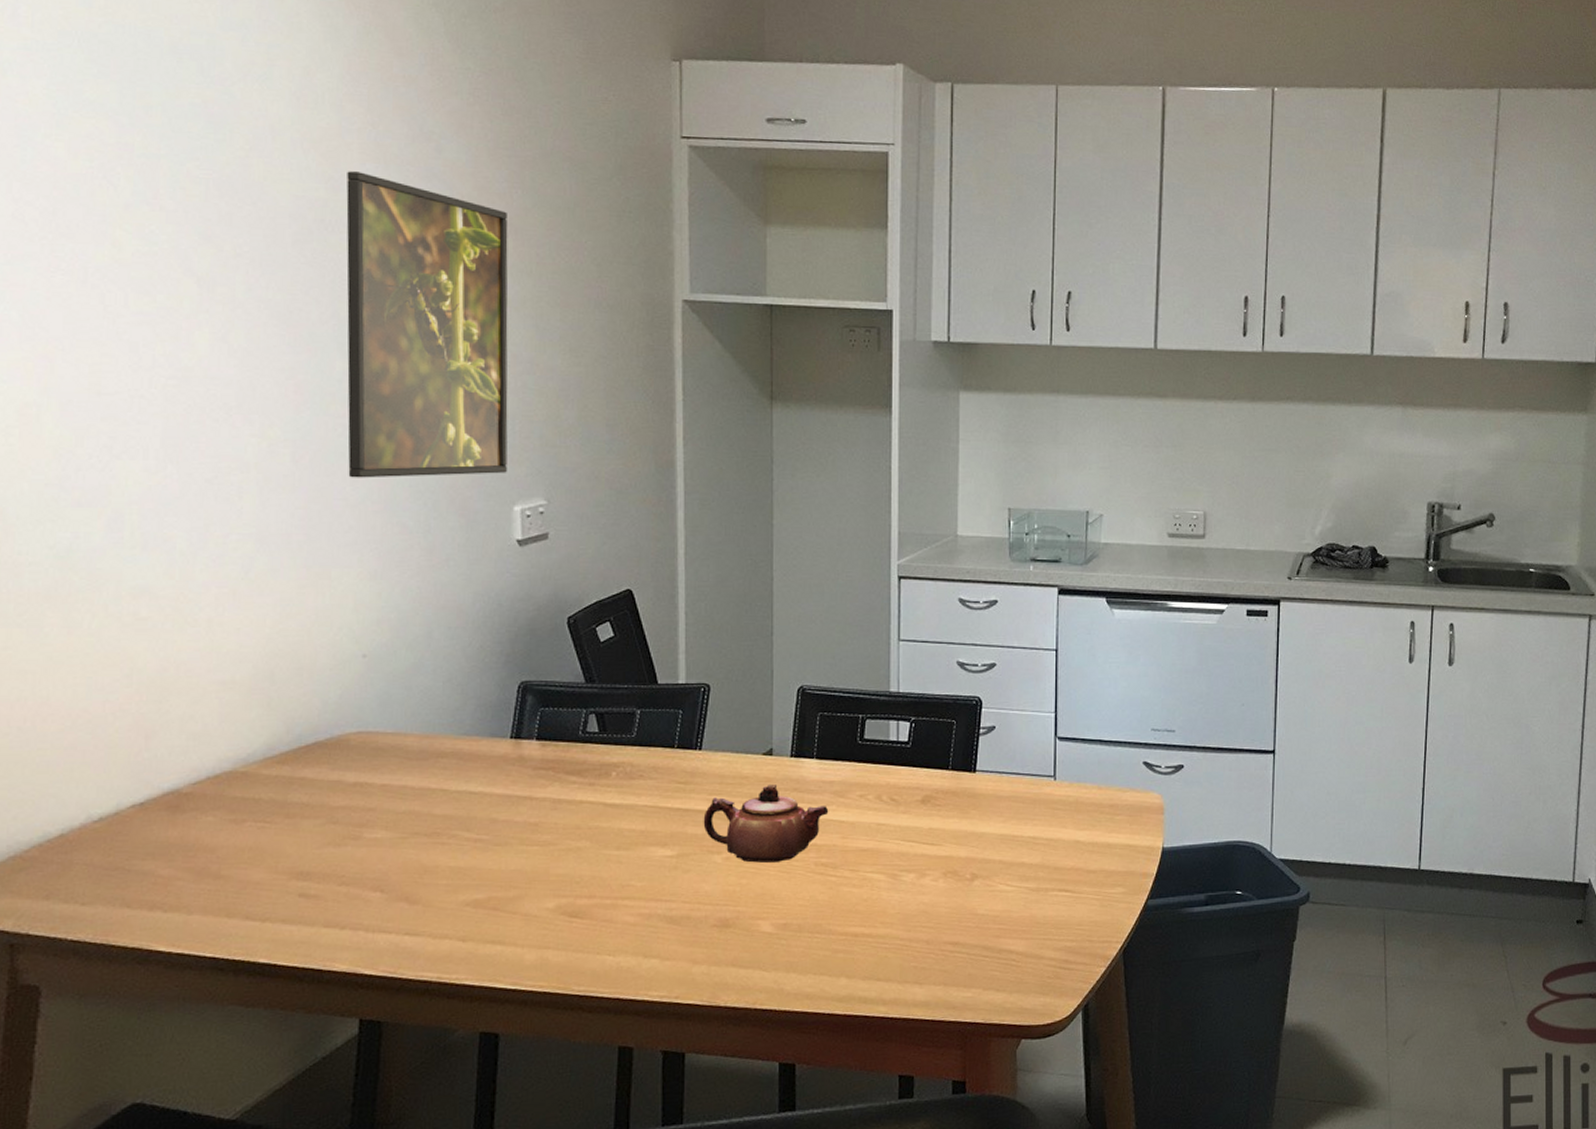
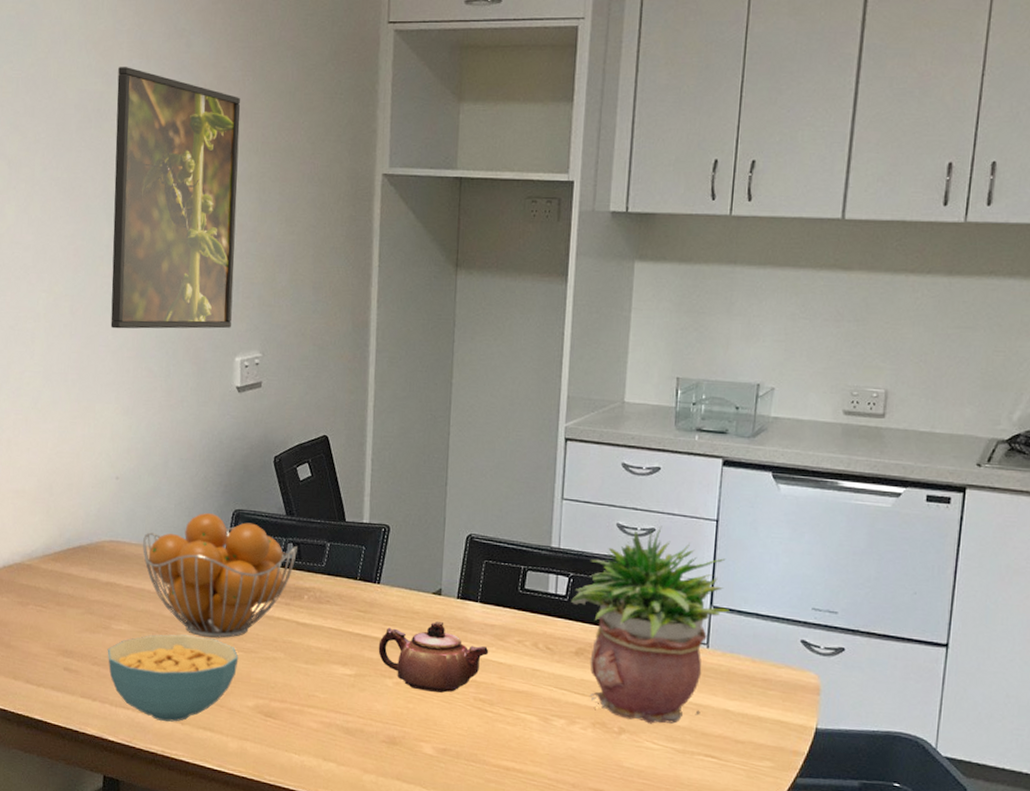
cereal bowl: none [358,834,533,941] -> present [107,634,239,722]
fruit basket: none [402,687,601,834] -> present [143,512,297,638]
potted plant: none [914,660,1074,866] -> present [571,526,730,724]

